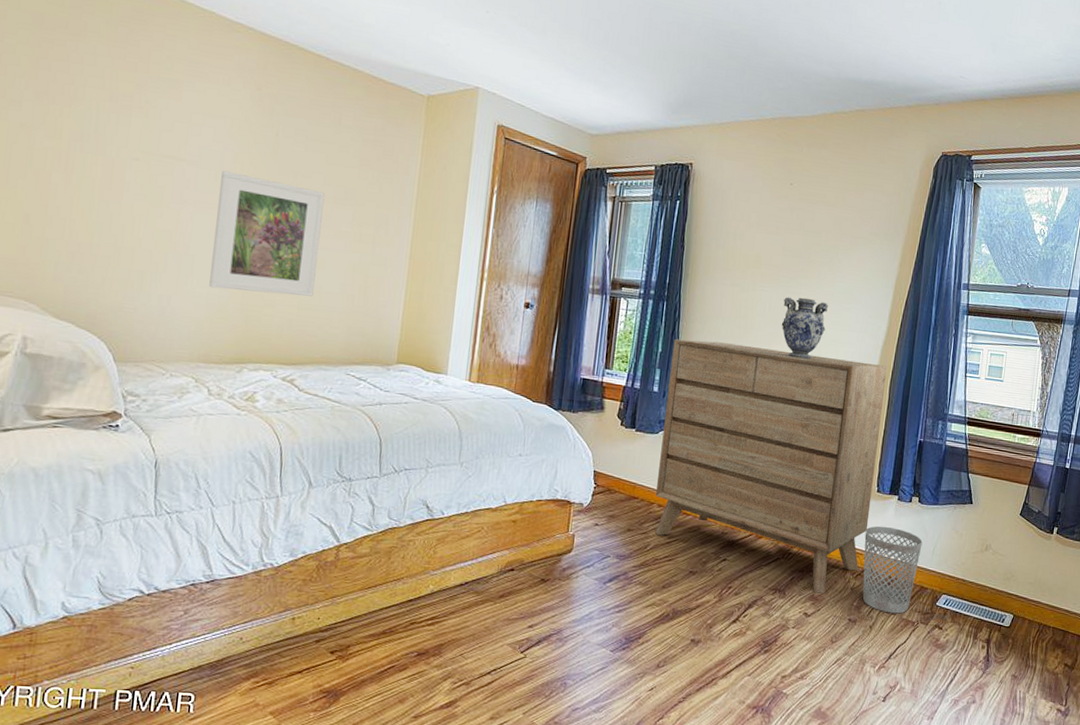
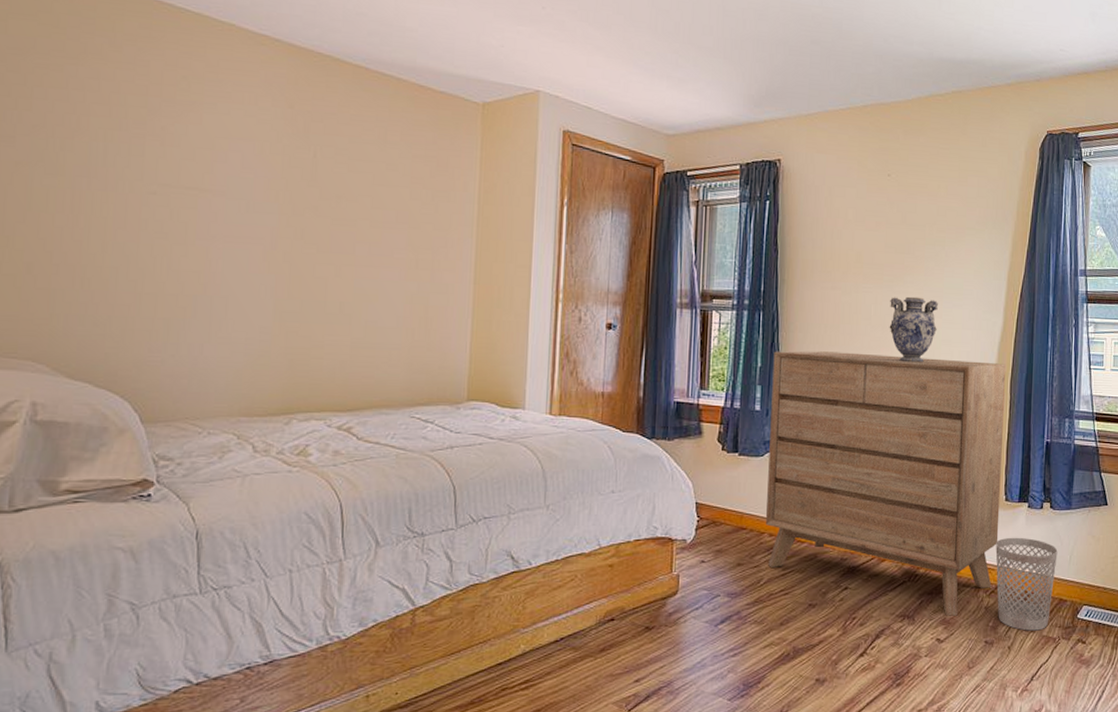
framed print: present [209,171,325,297] -> none [247,200,373,334]

